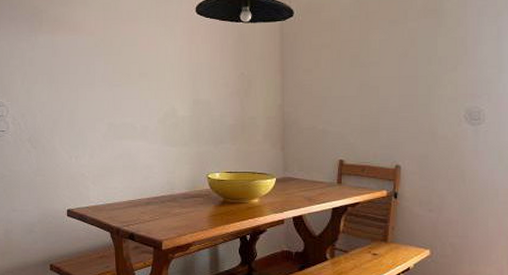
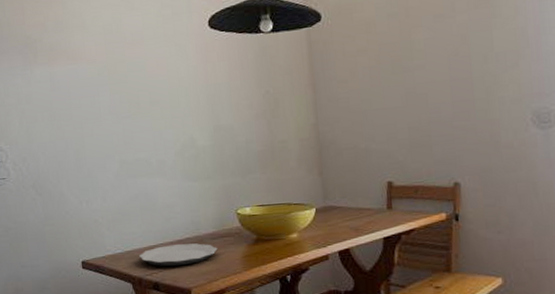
plate: none [118,201,188,220] -> present [138,243,218,267]

